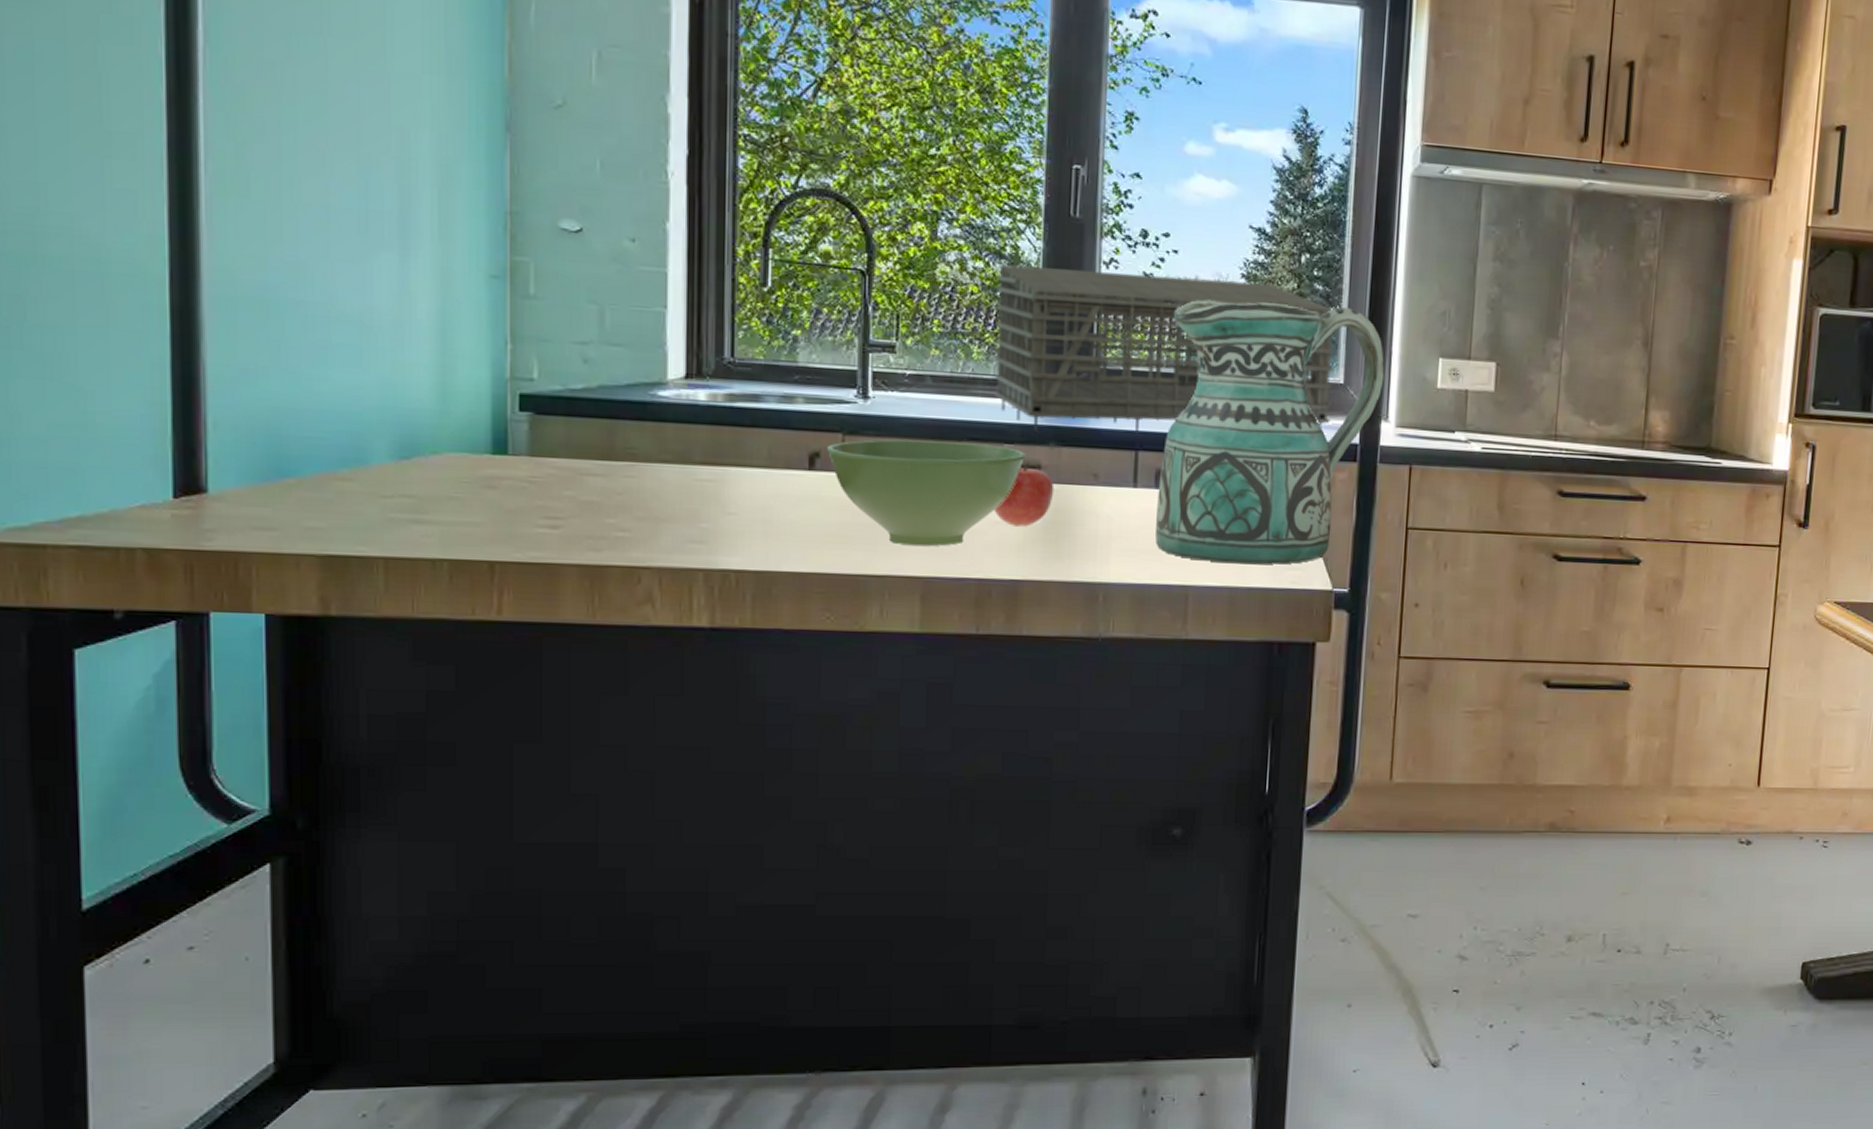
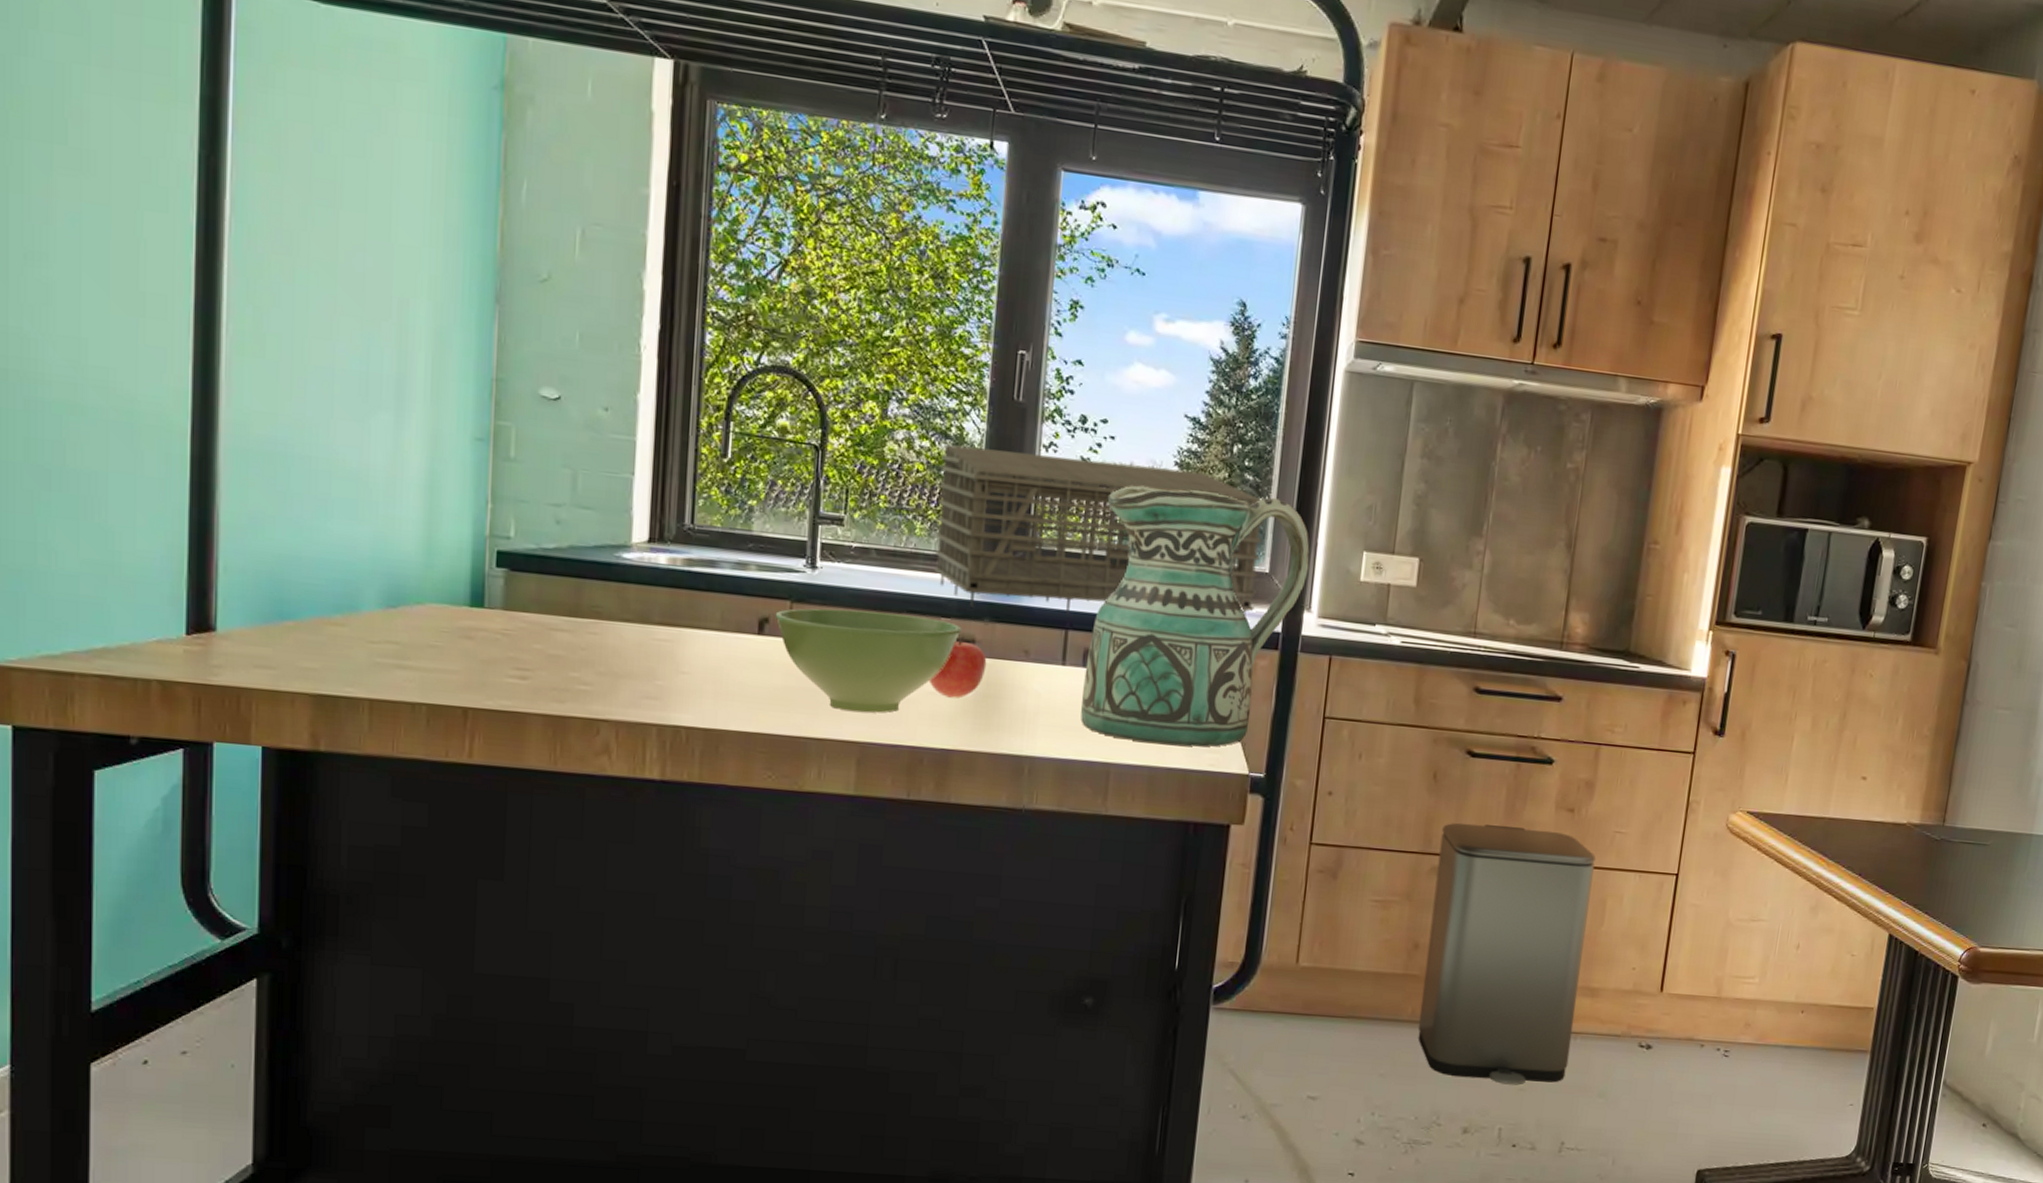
pedal bin: none [1516,628,1687,890] -> present [1417,822,1596,1085]

